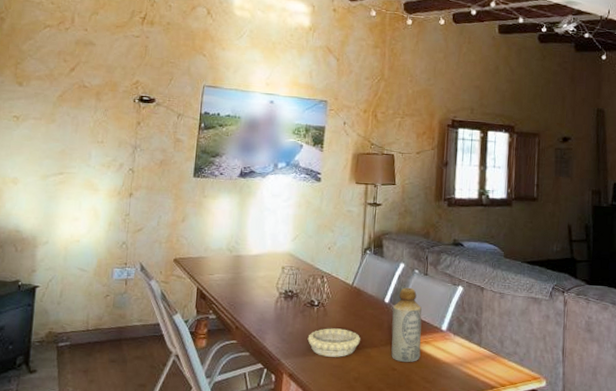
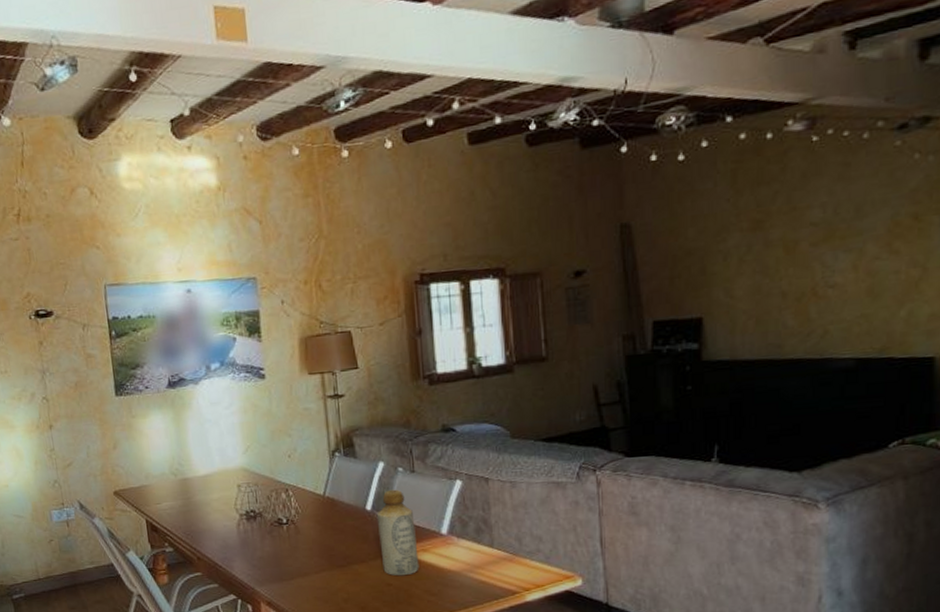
decorative bowl: present [307,328,360,357] -> none [281,546,344,579]

